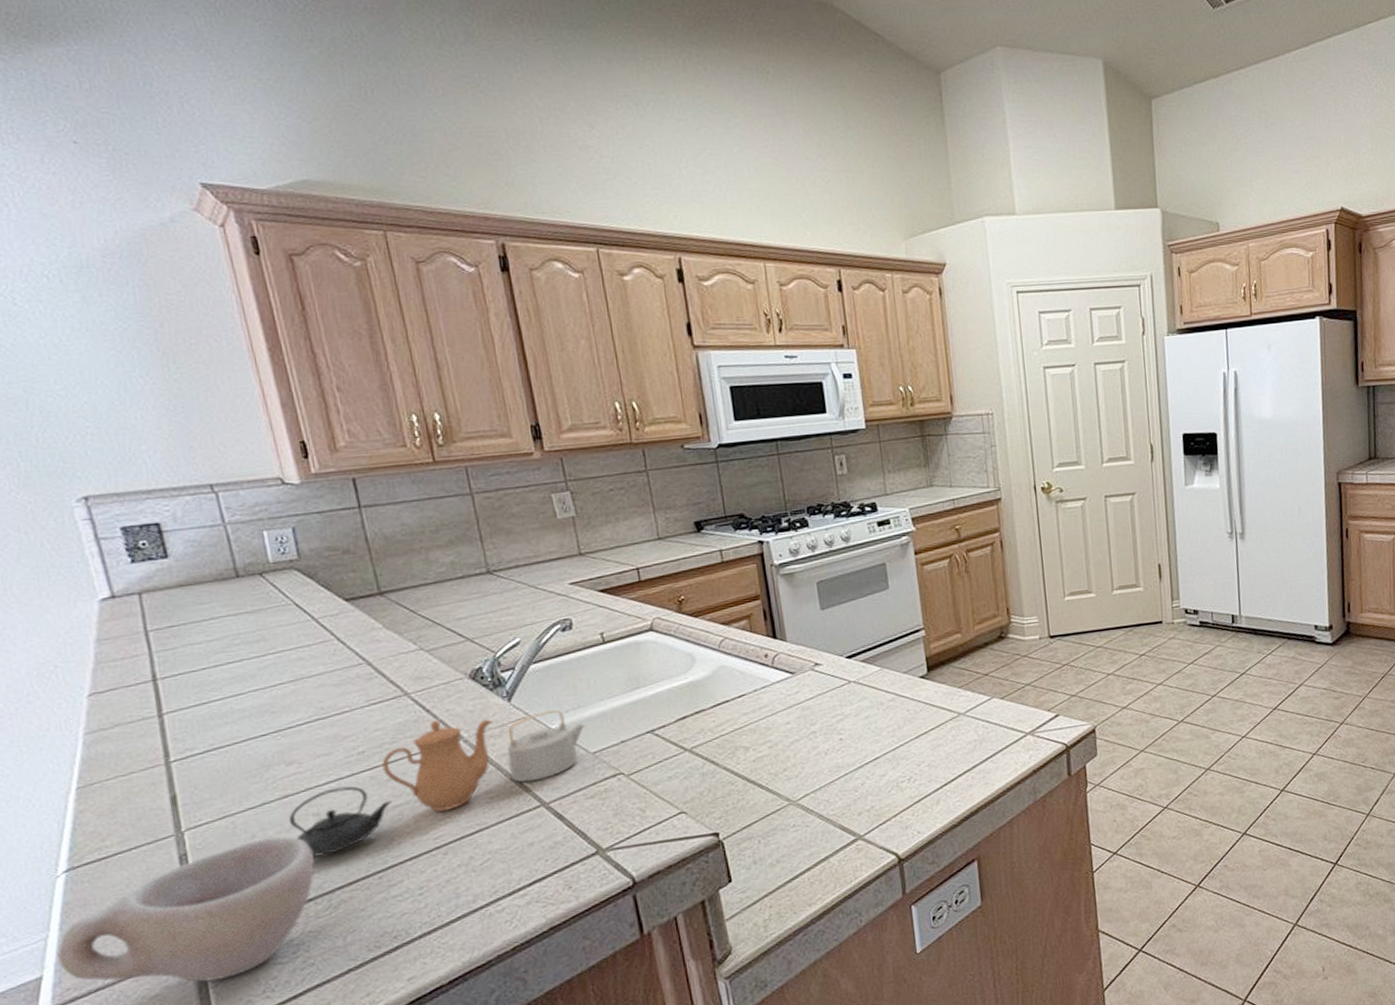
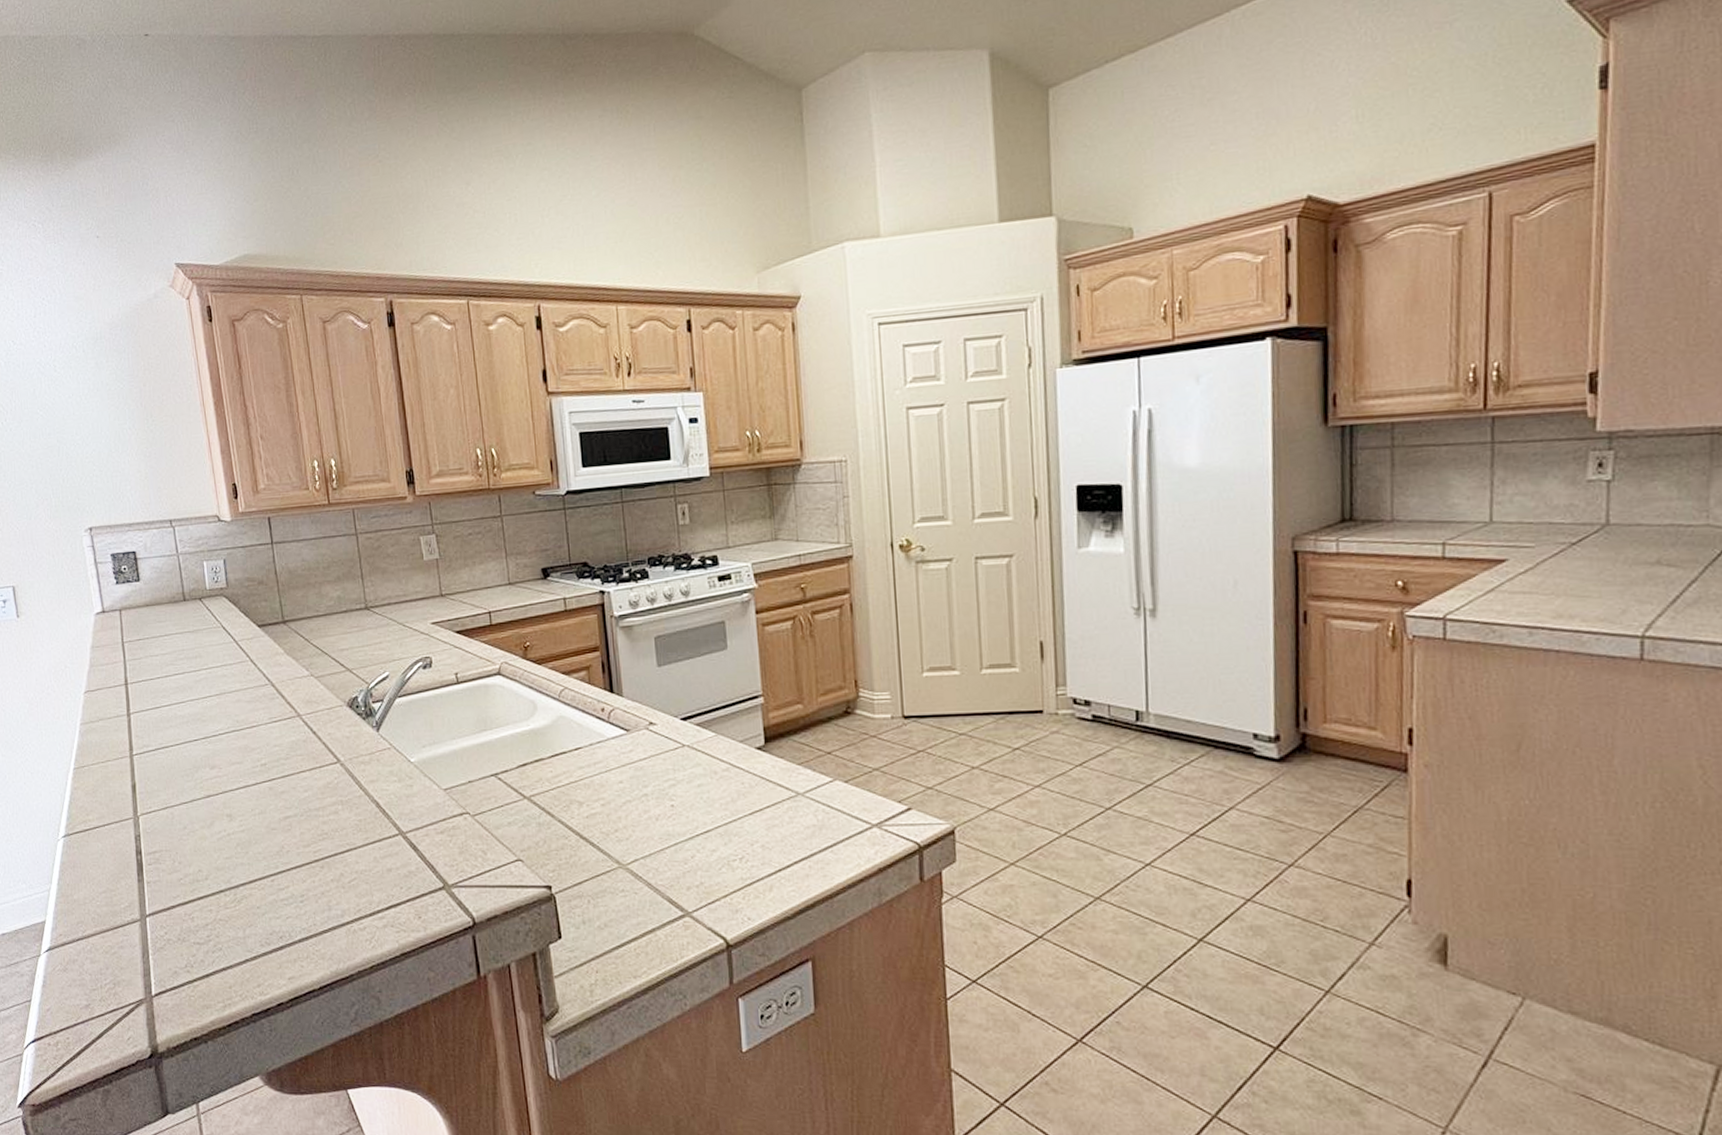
cup: present [57,836,315,982] -> none [56,830,226,950]
teapot: present [289,709,585,857] -> none [210,742,439,853]

